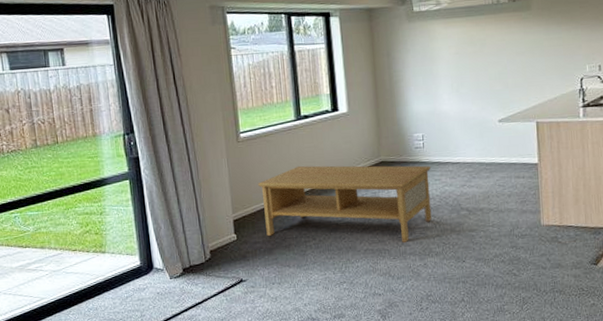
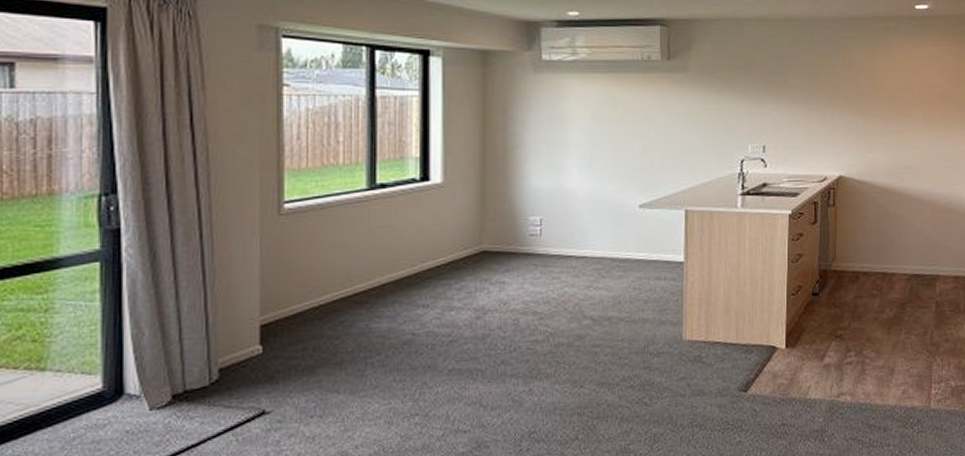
coffee table: present [257,165,432,242] -> none [302,252,549,360]

